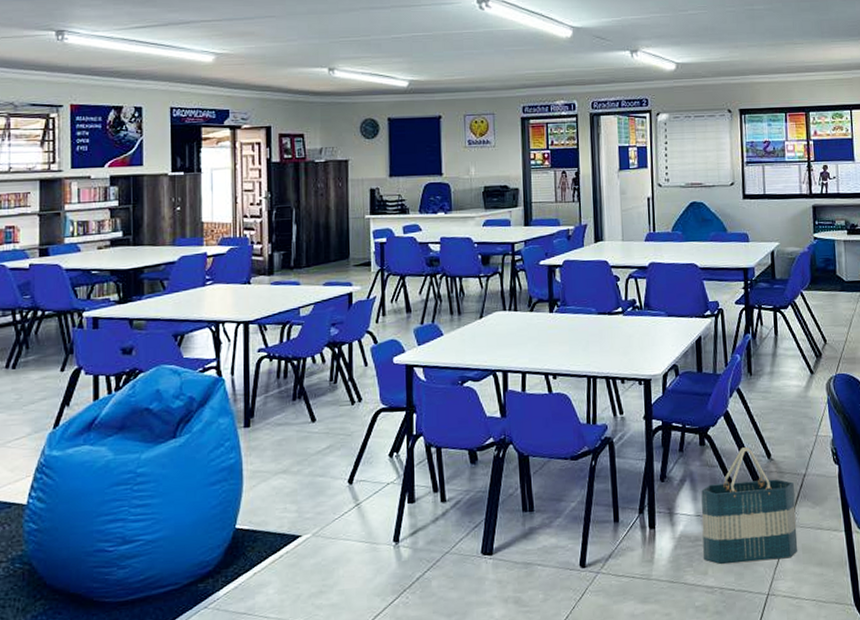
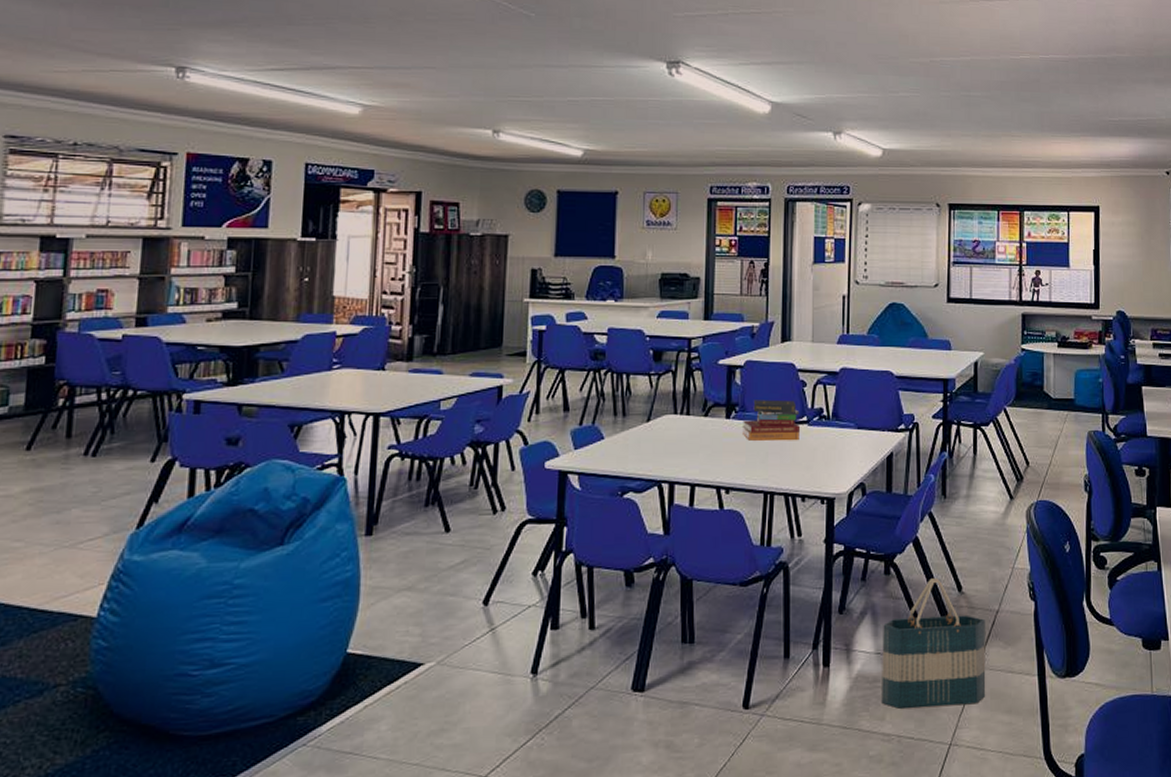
books: none [564,294,616,331] -> present [741,399,800,441]

